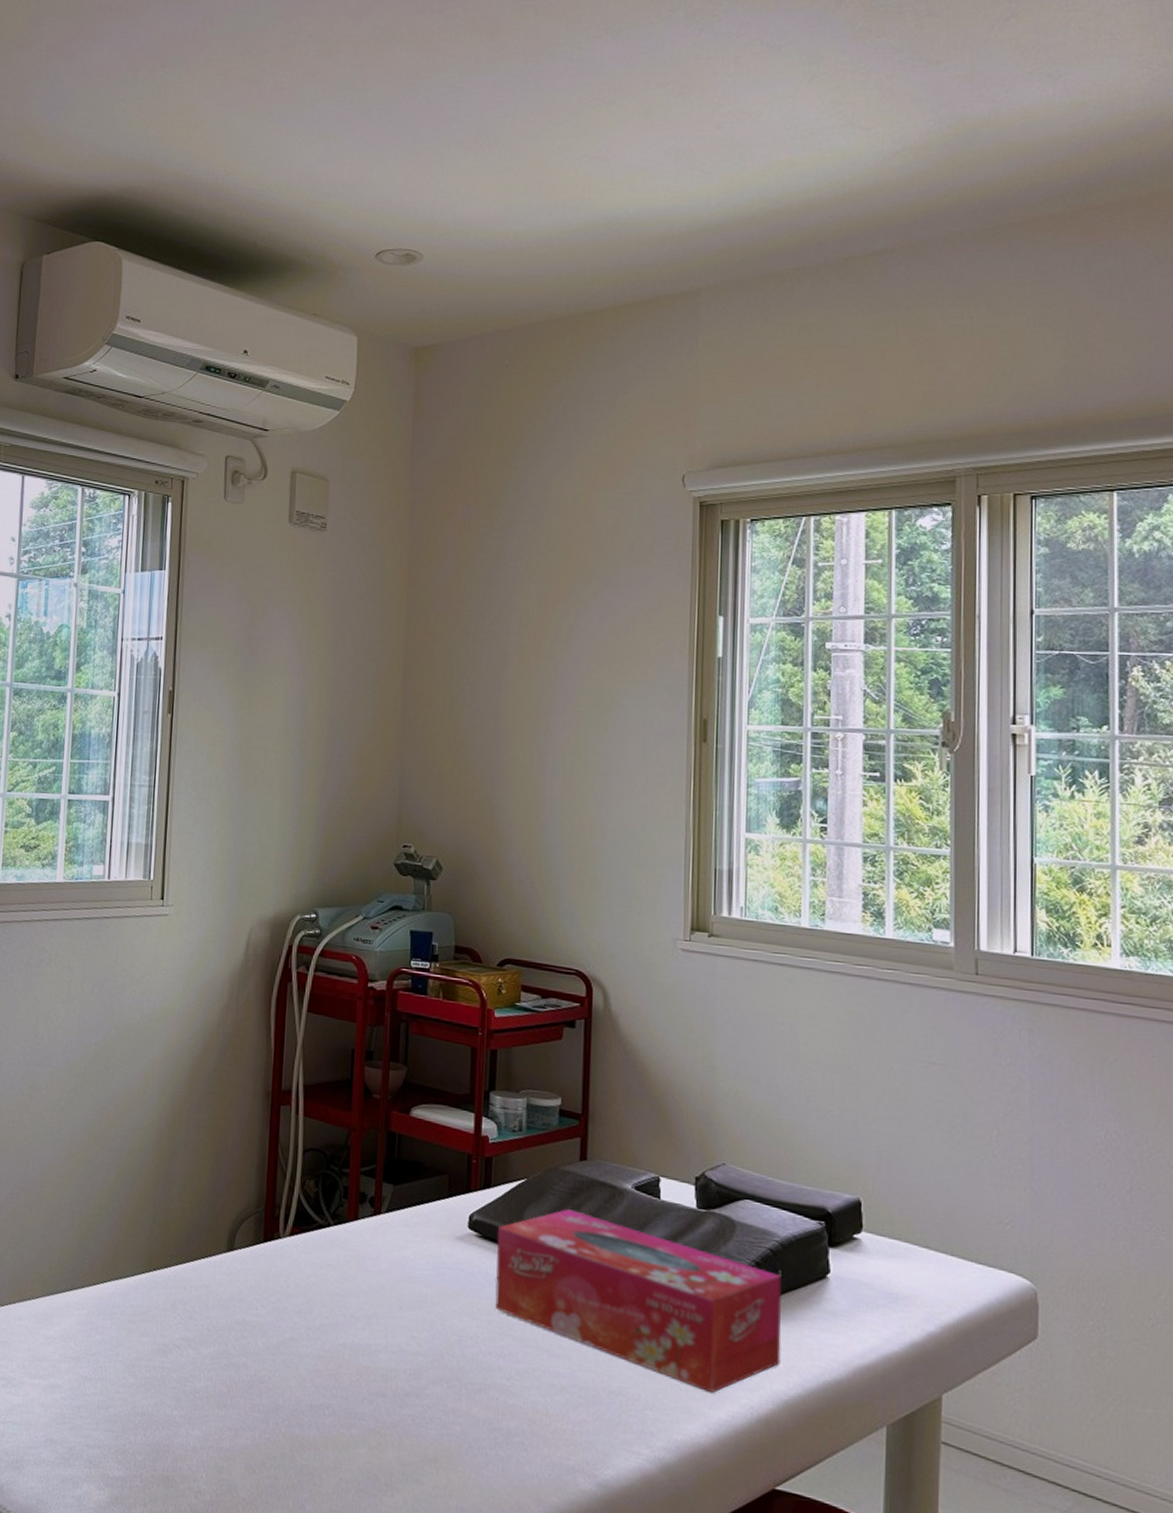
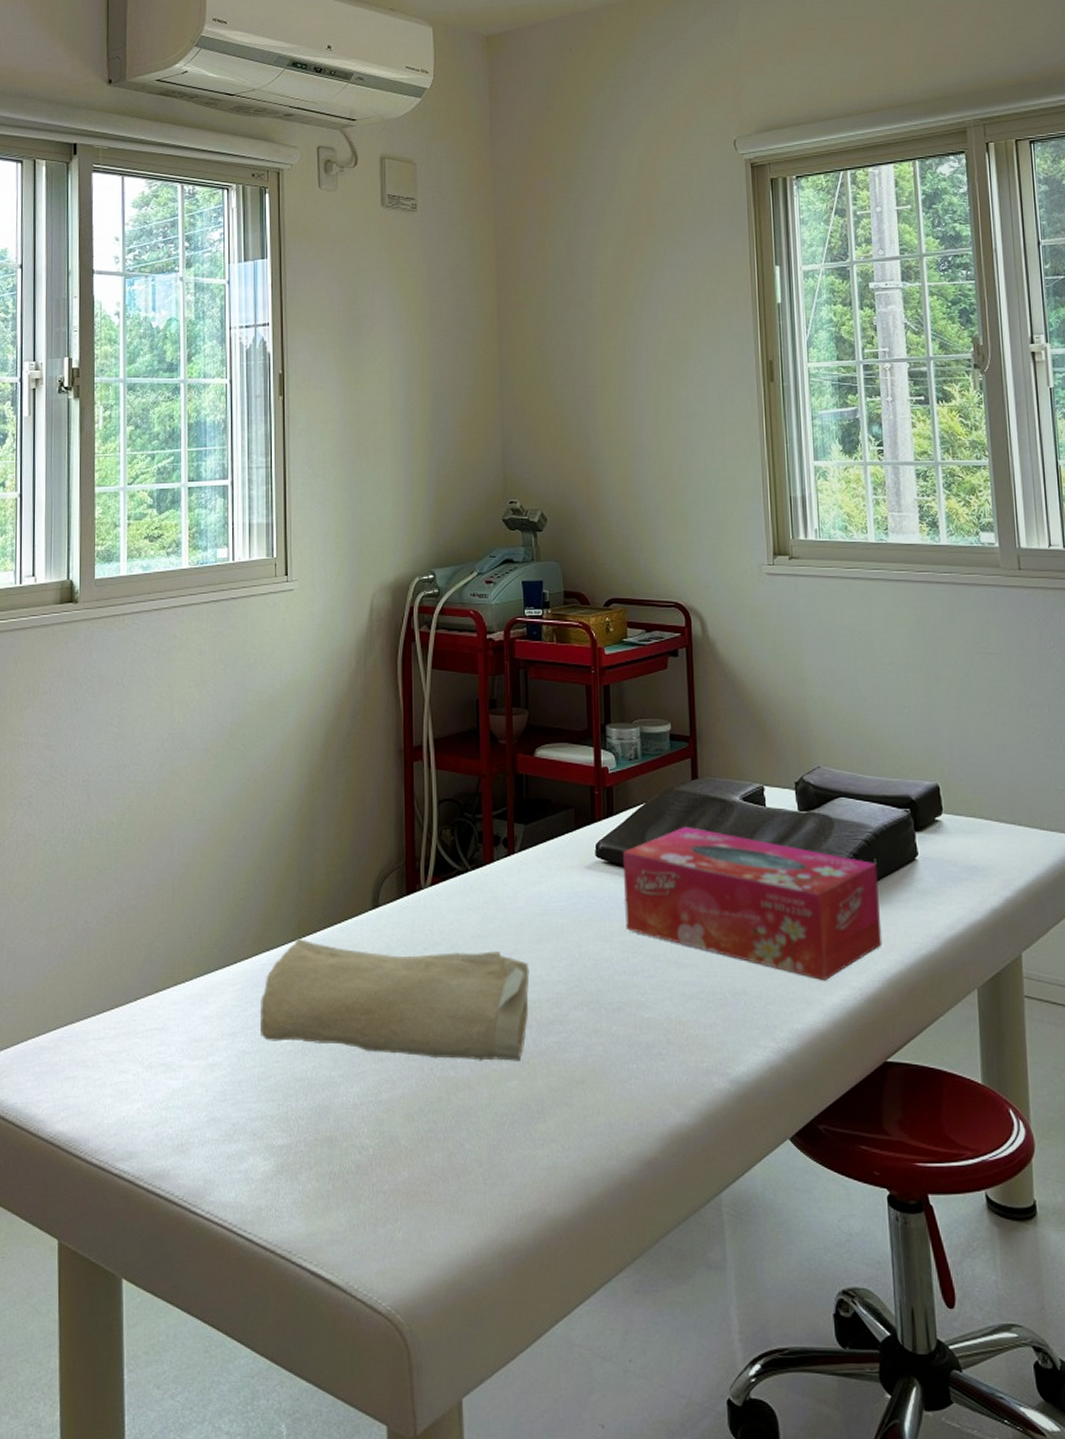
towel: none [103,1271,388,1430] -> present [260,939,530,1061]

